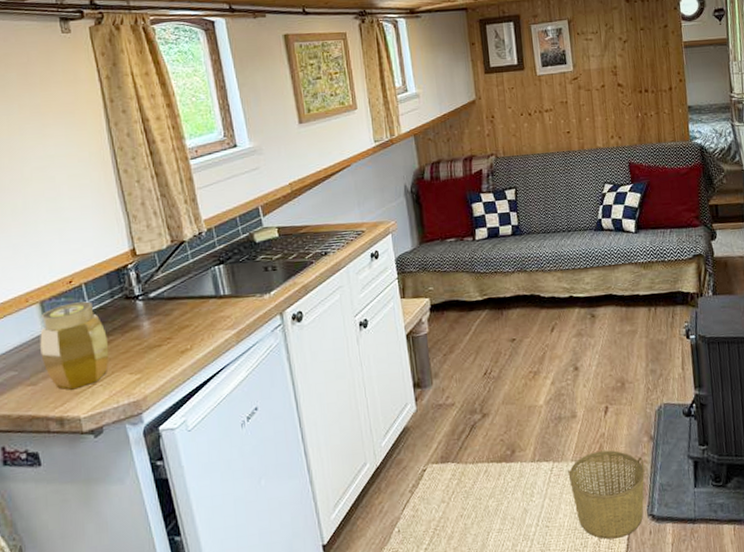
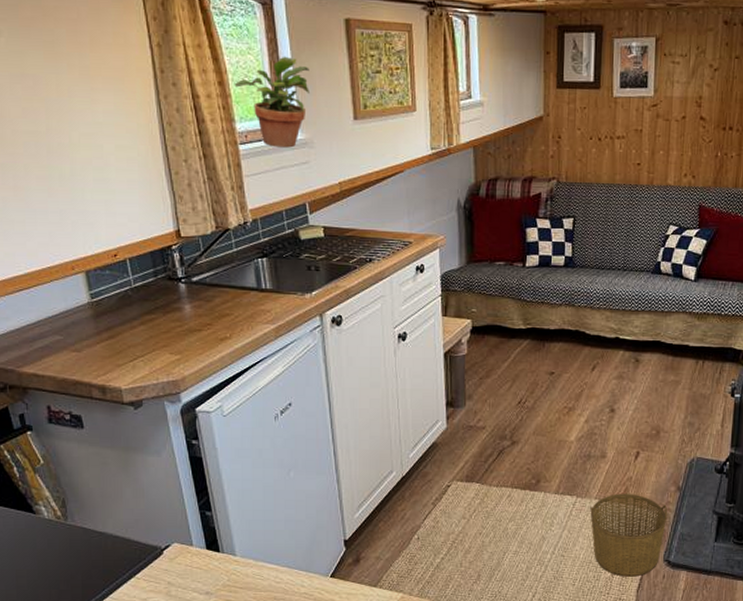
jar: present [40,301,109,390] -> none [85,276,151,361]
potted plant: none [183,73,255,159] -> present [235,56,309,148]

